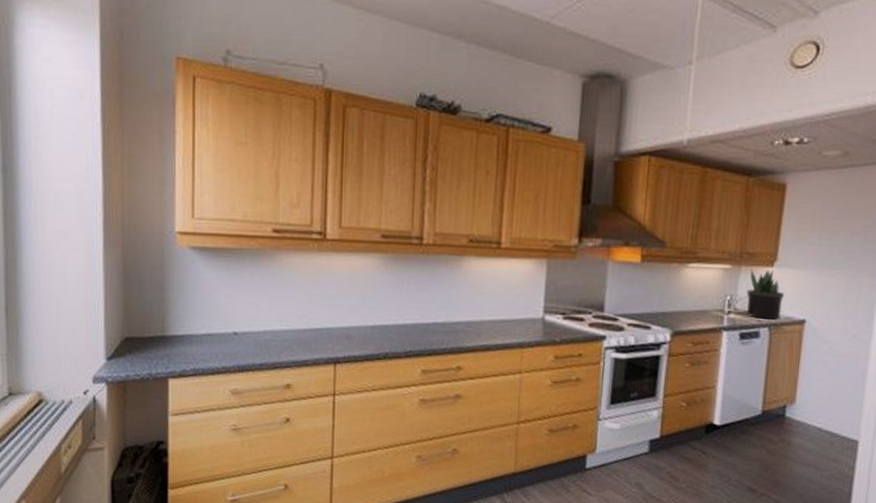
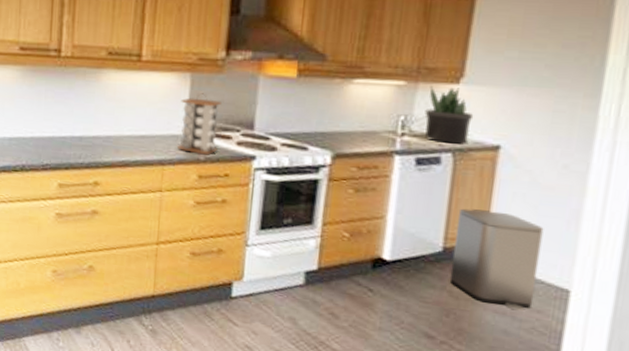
spice rack: none [535,277,575,337] -> present [177,92,221,155]
pedal bin: none [767,375,839,462] -> present [449,208,544,312]

